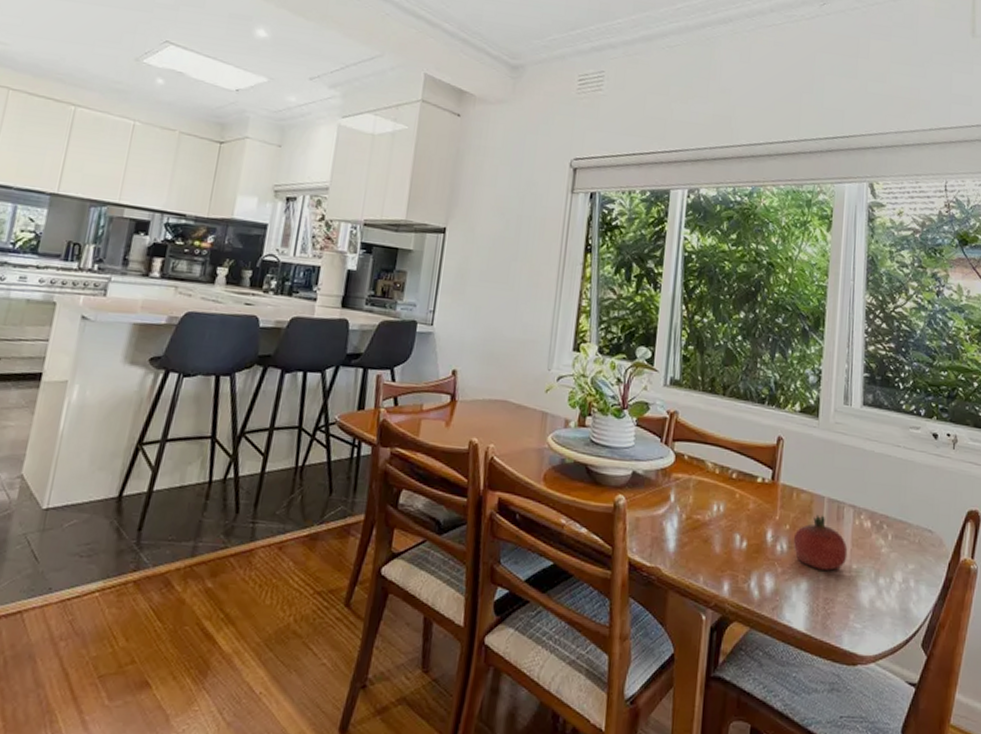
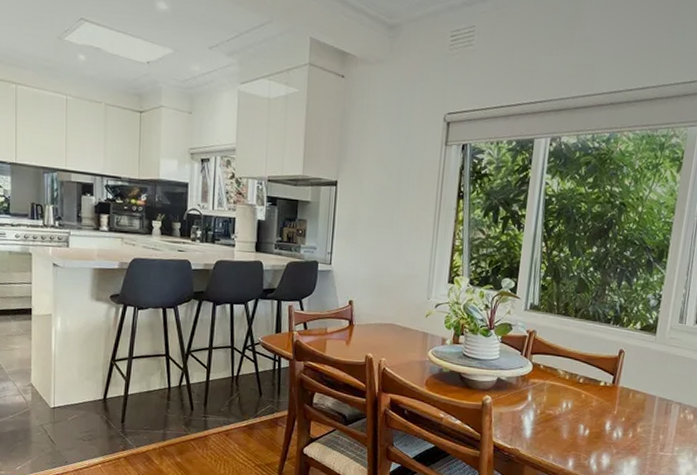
fruit: present [793,514,848,571] -> none [627,410,672,452]

